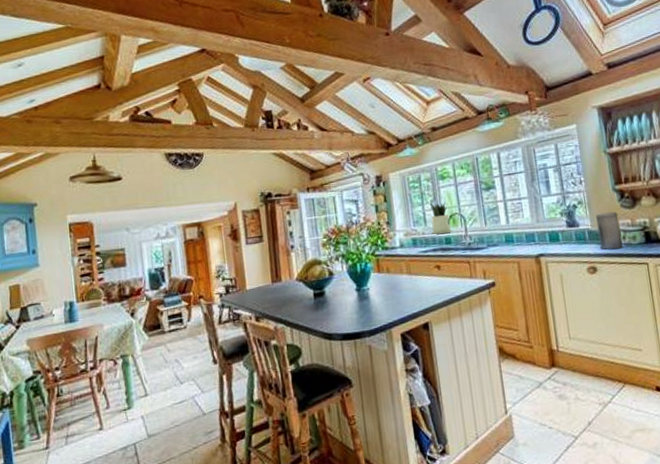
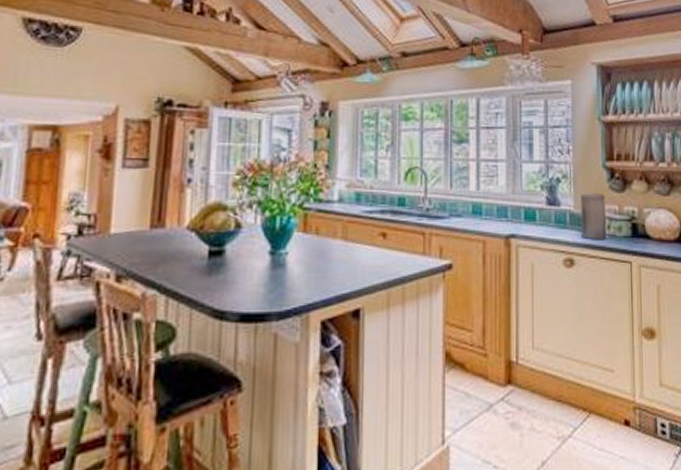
planter: present [430,202,453,235] -> none [382,150,409,192]

